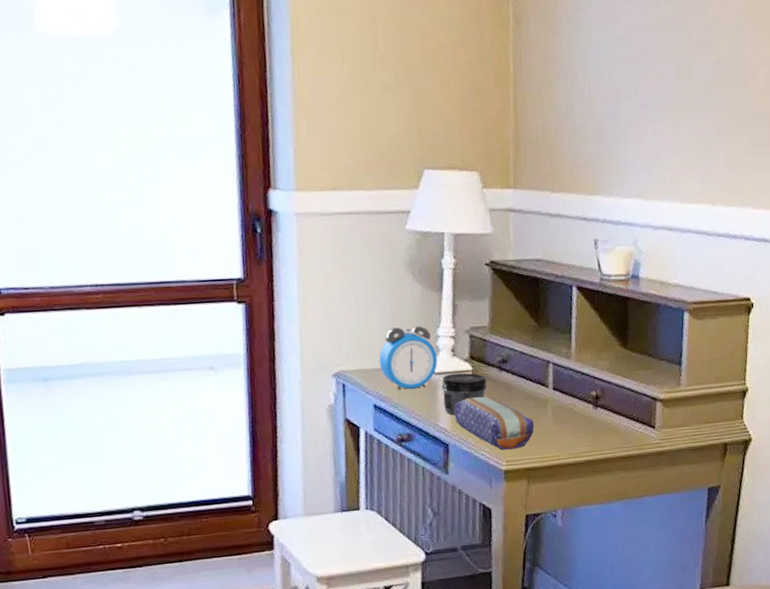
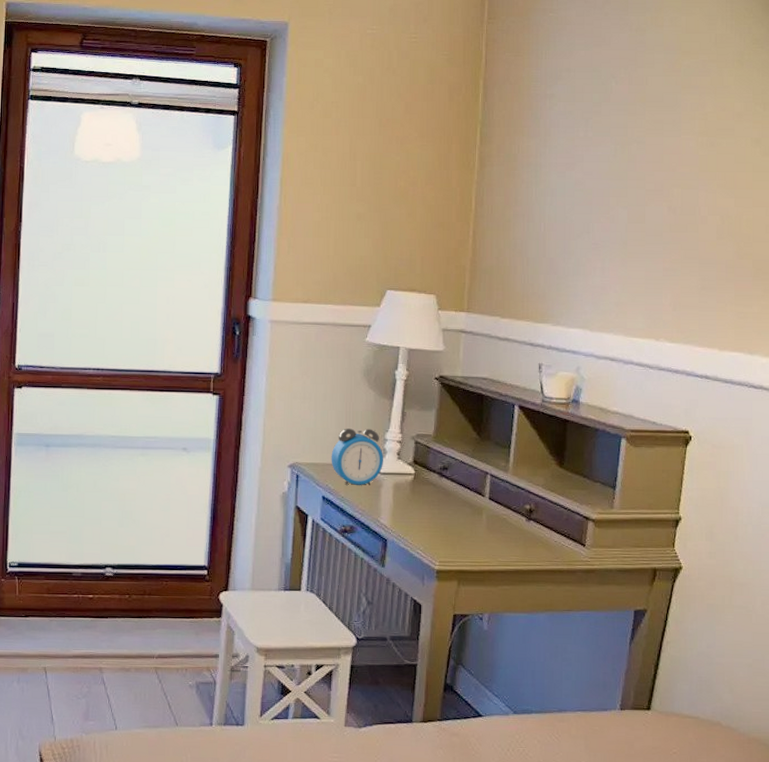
jar: present [441,373,487,415] -> none [385,475,427,513]
pencil case: present [455,396,534,450] -> none [396,498,468,552]

